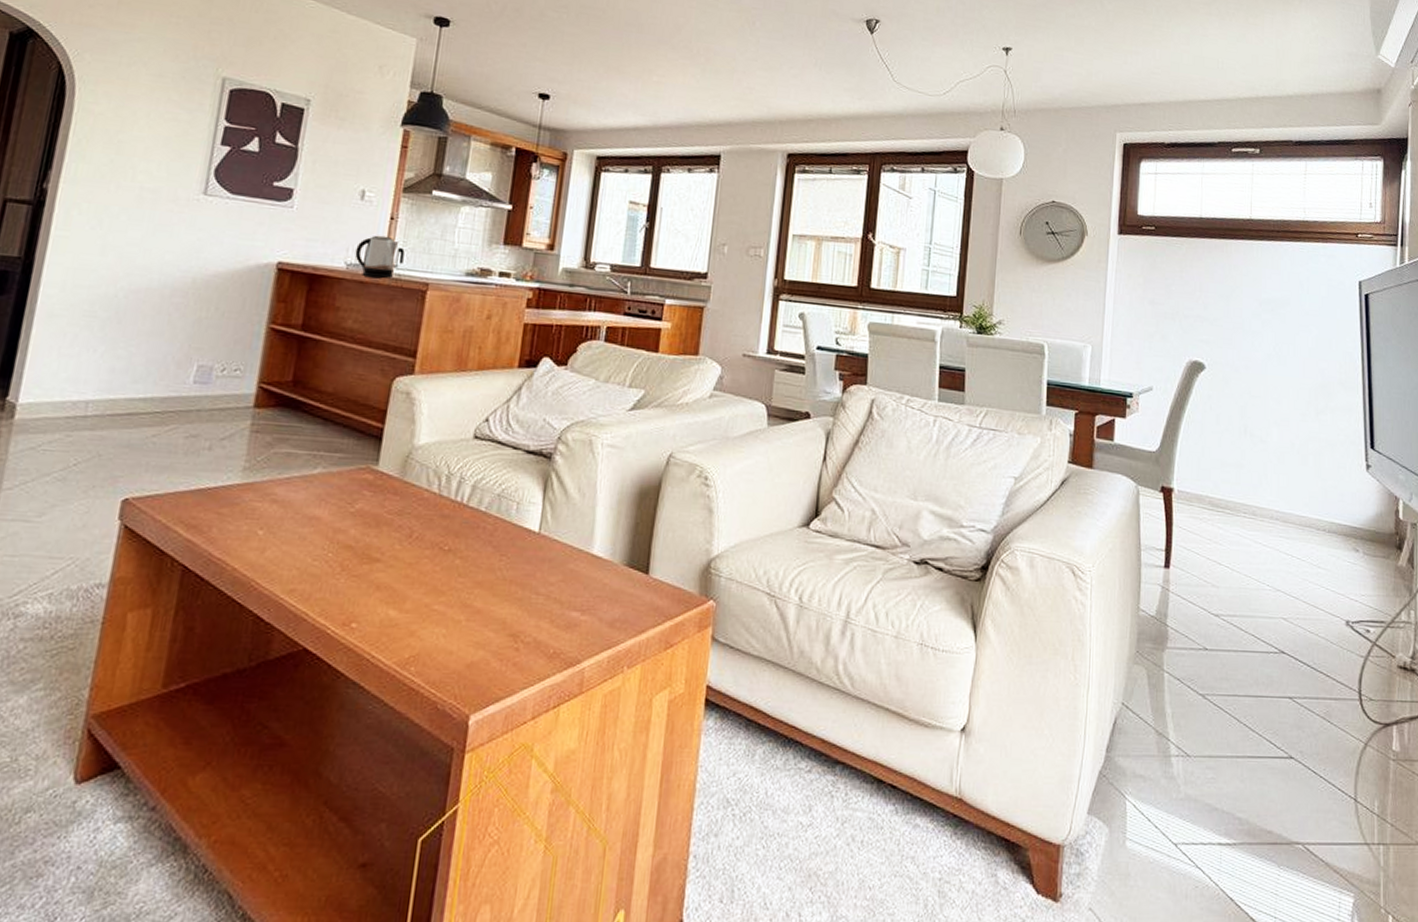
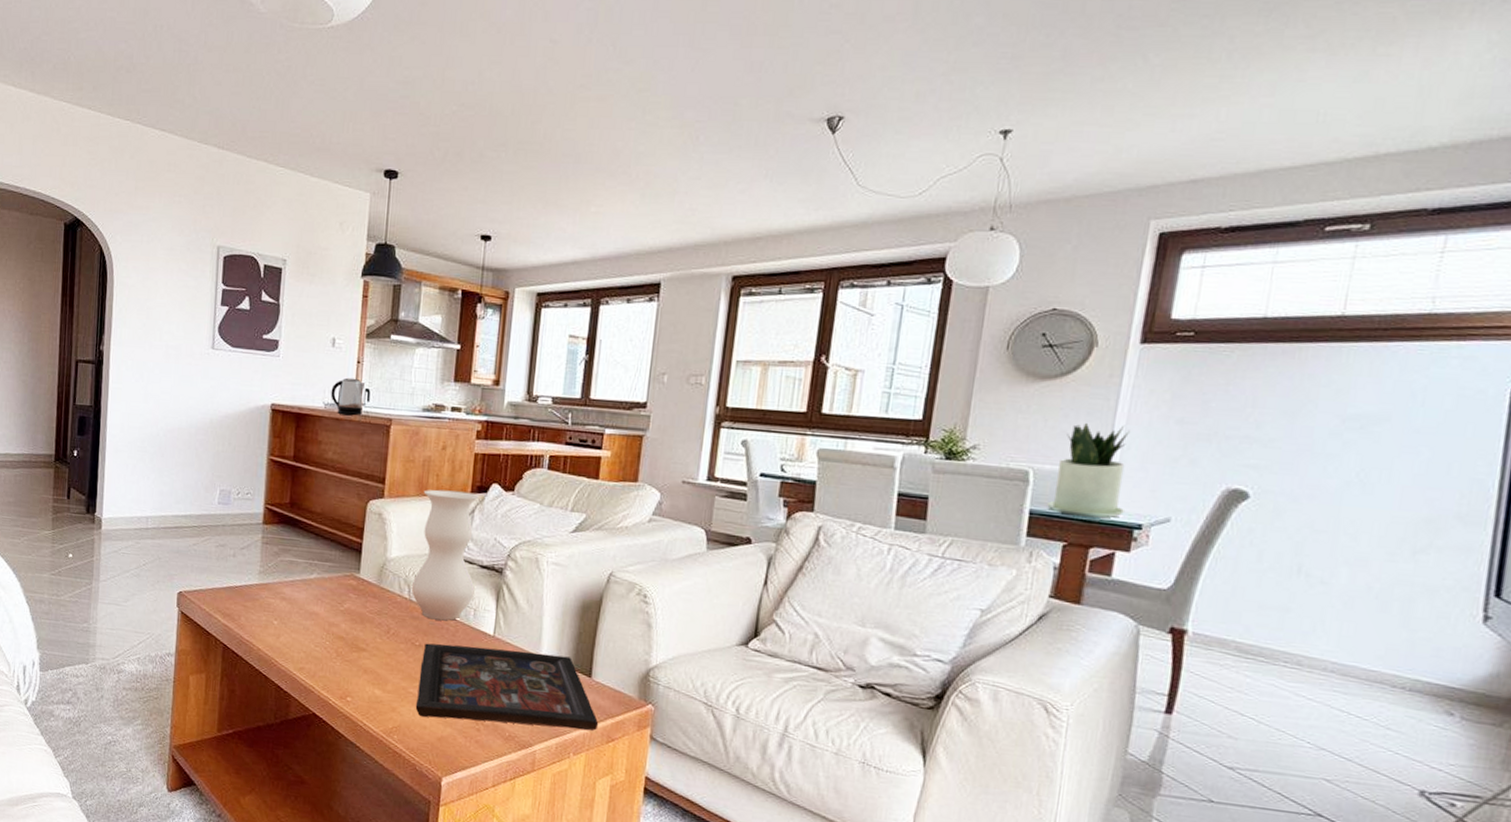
decorative tray: none [440,546,656,639] -> present [415,643,599,731]
vase: none [442,364,527,519] -> present [411,489,479,621]
planter: none [1060,302,1120,388] -> present [1047,423,1130,518]

